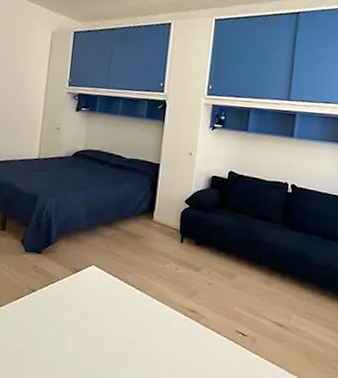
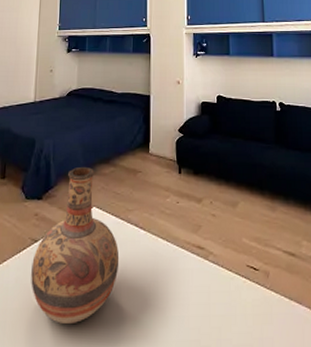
vase: none [27,226,114,366] -> present [31,166,120,325]

